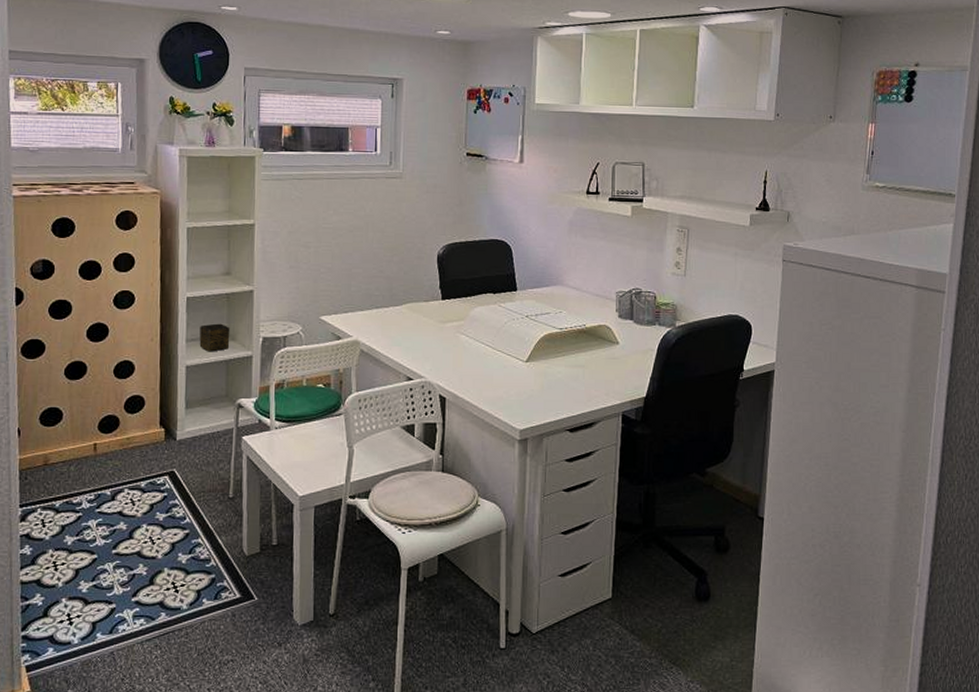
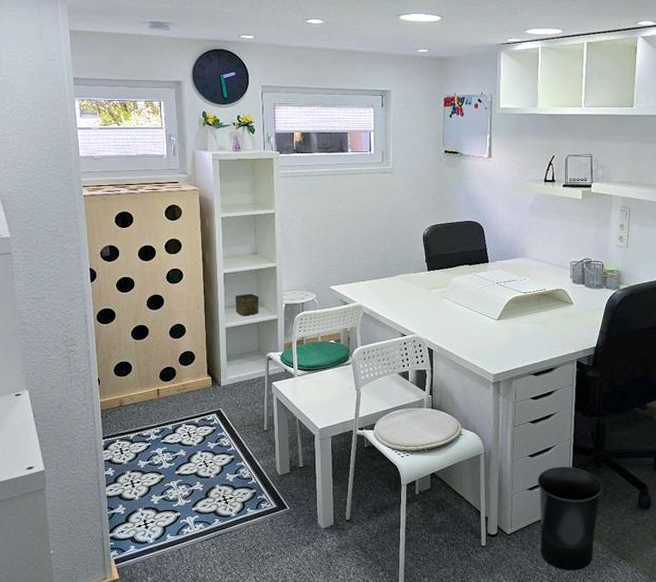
waste bin: none [571,546,651,680] -> present [537,466,602,571]

